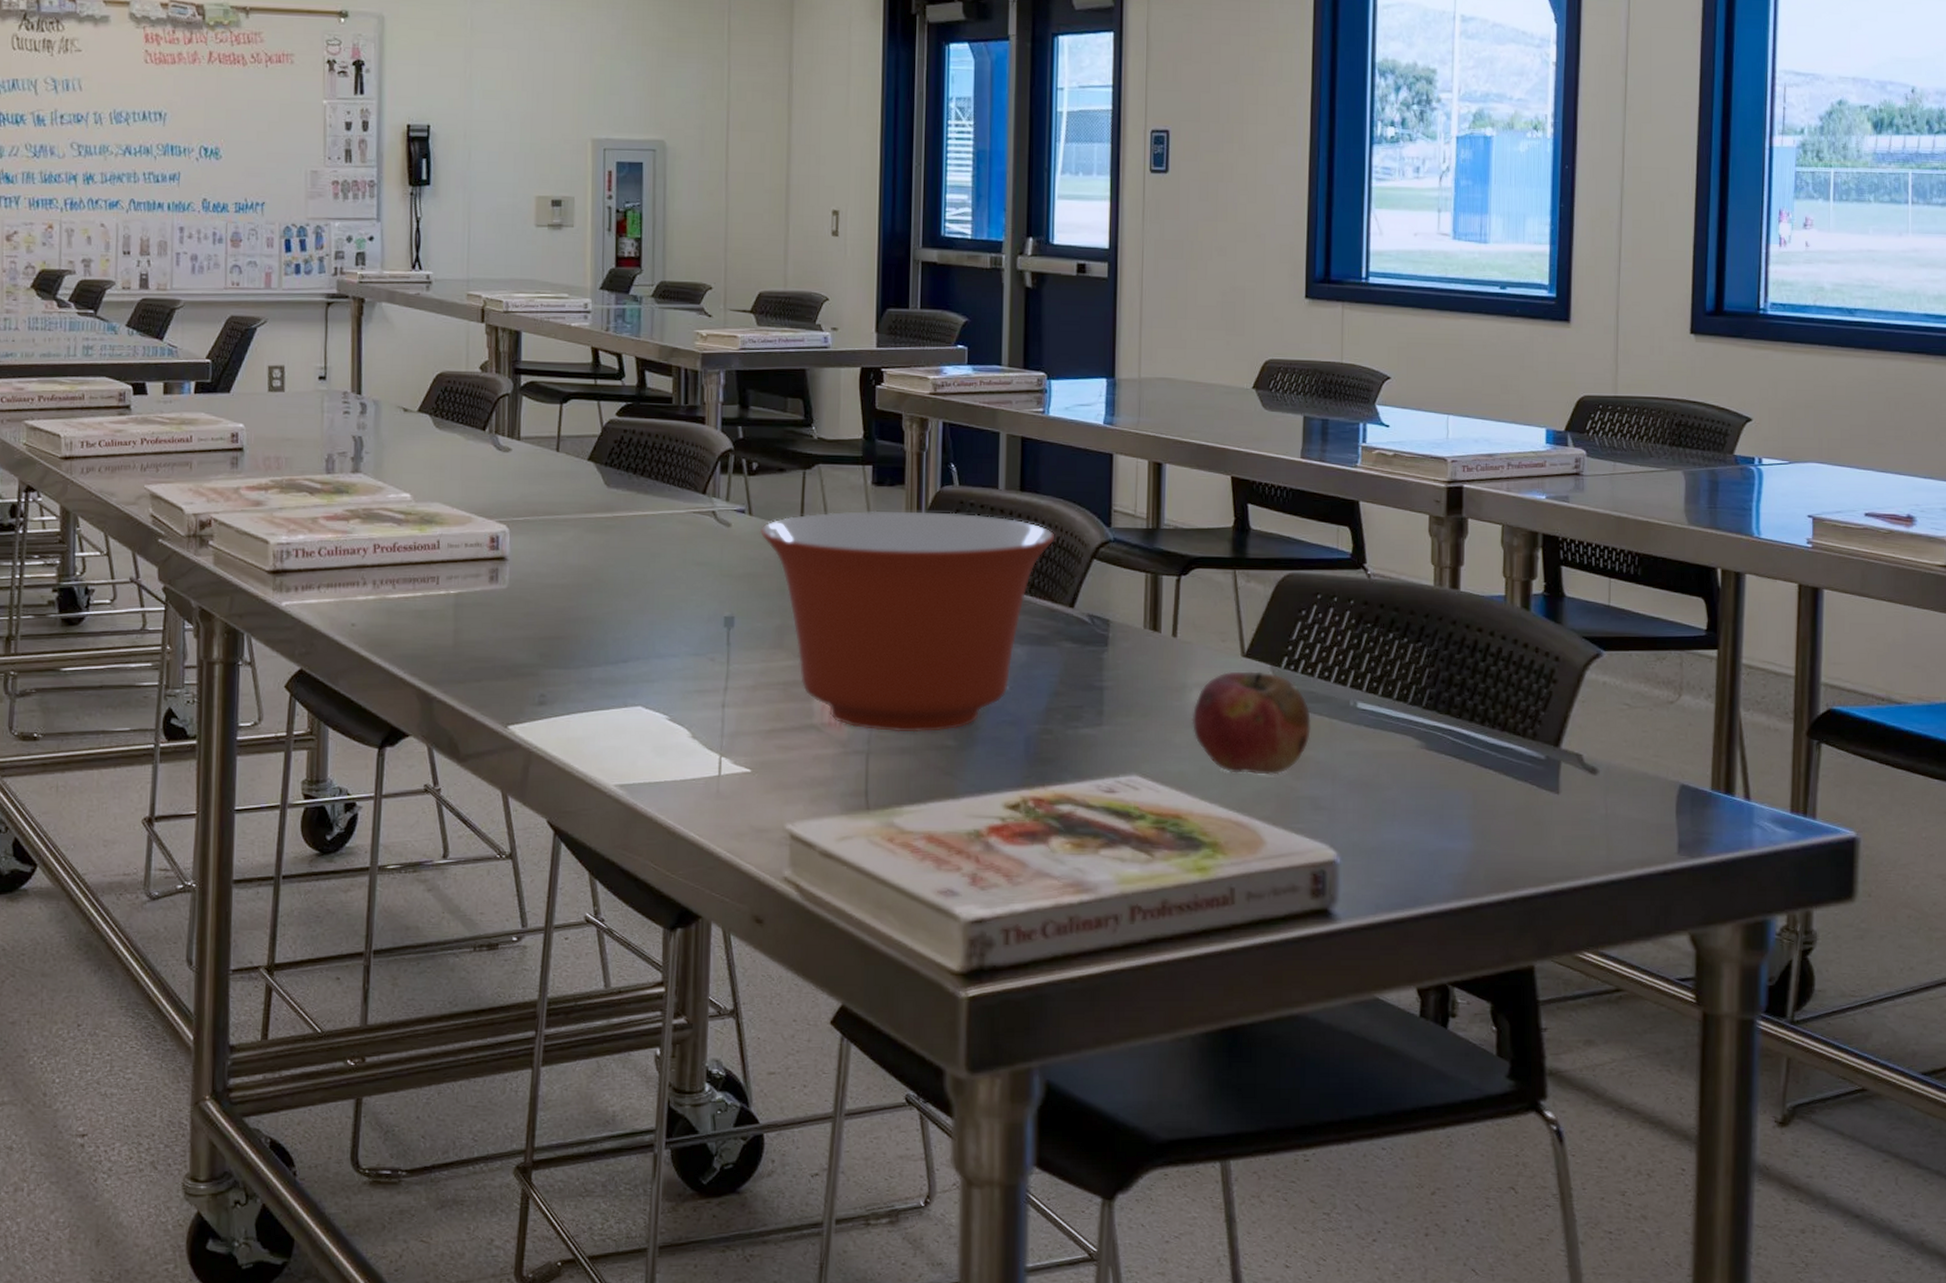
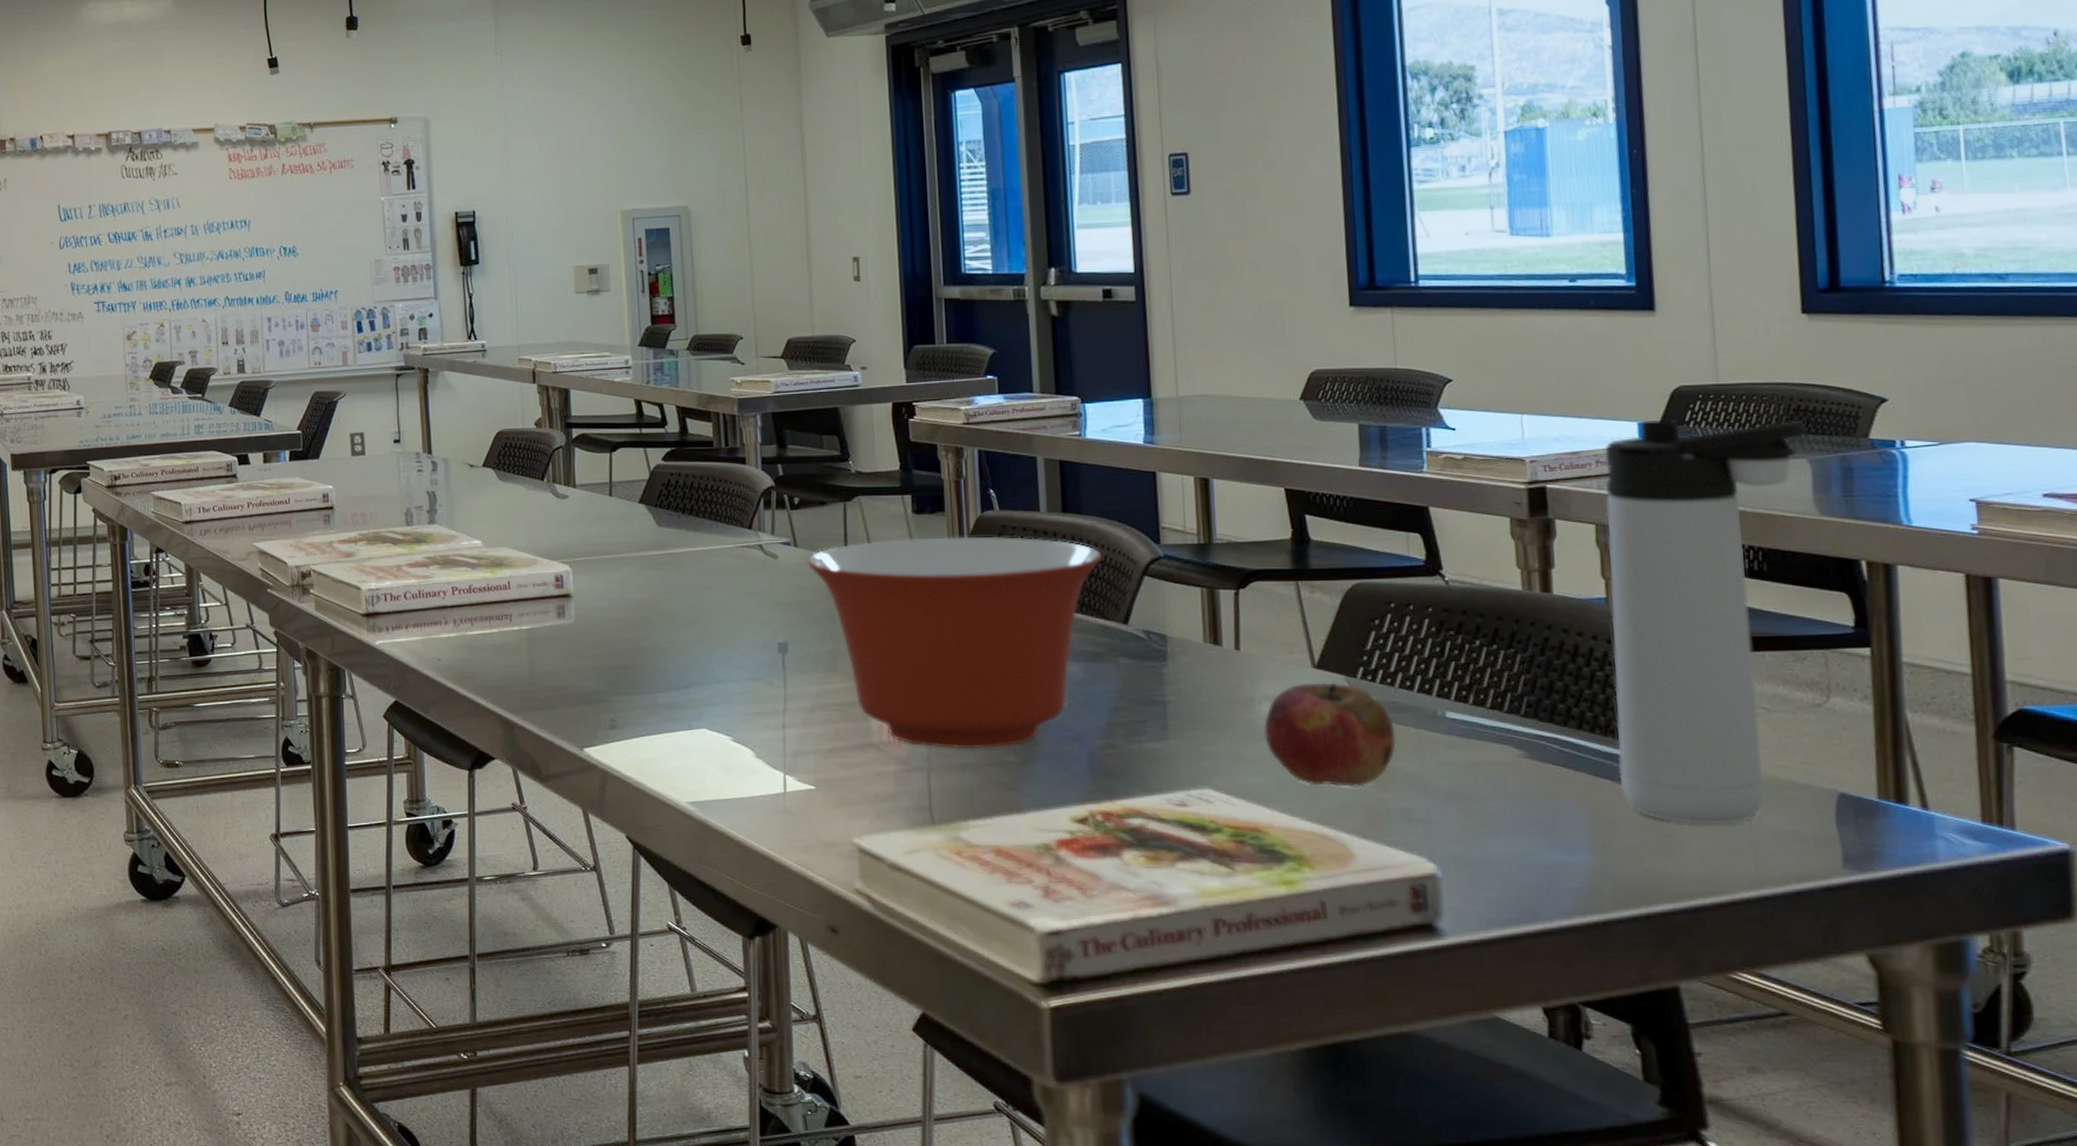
thermos bottle: none [1501,426,1685,813] -> present [1605,419,1807,824]

